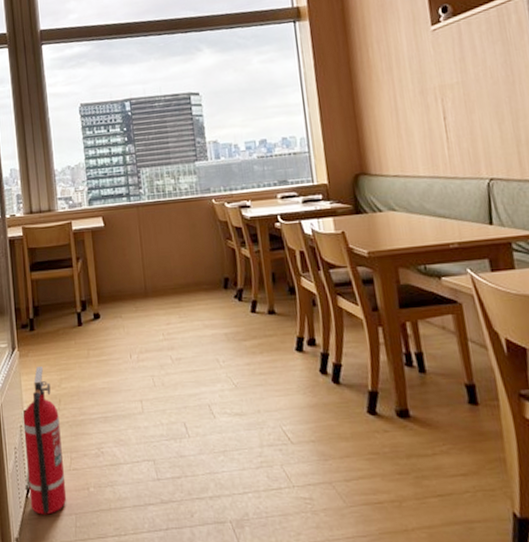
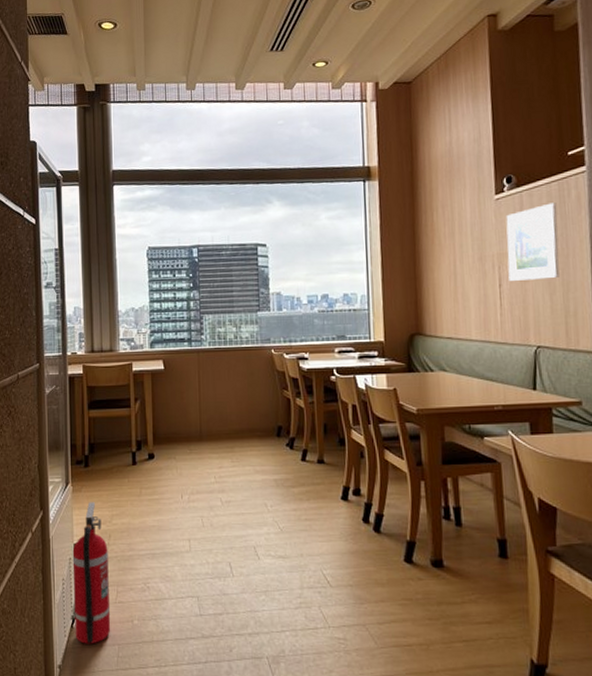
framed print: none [444,29,507,113] -> present [506,203,560,281]

